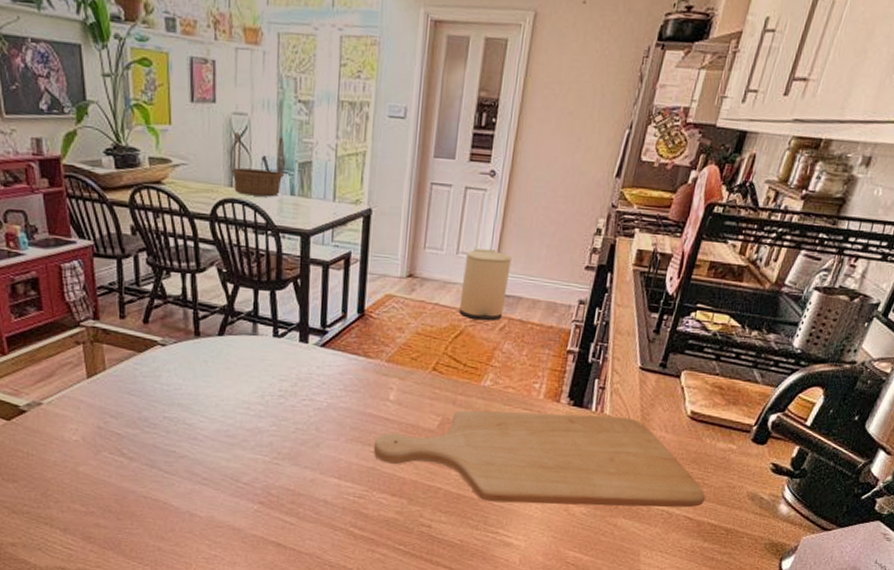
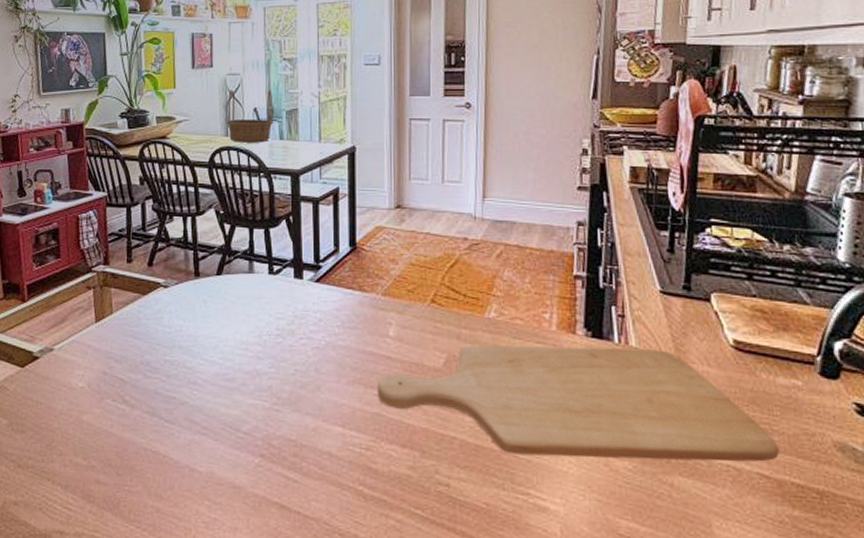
pedal bin: present [459,248,512,321] -> none [451,176,499,248]

